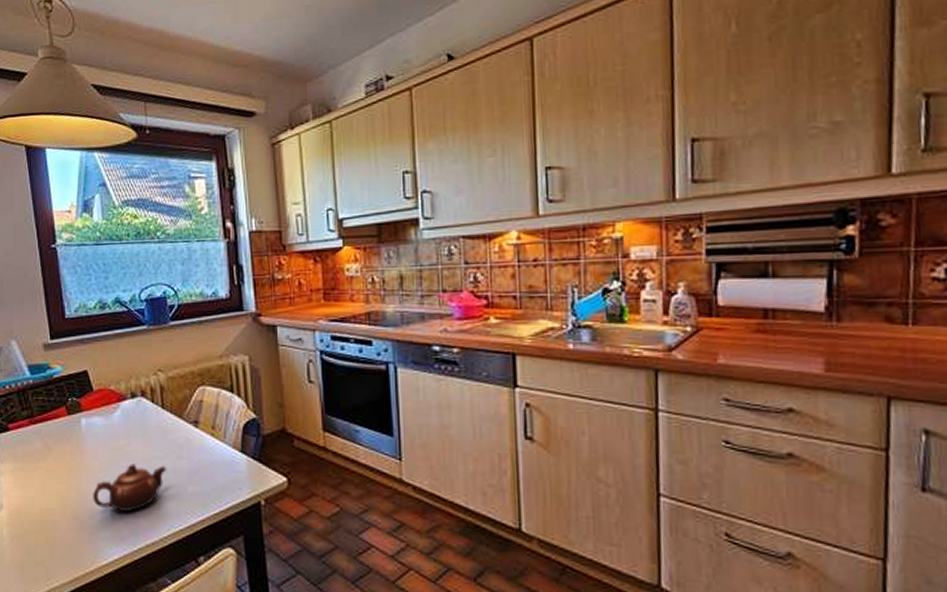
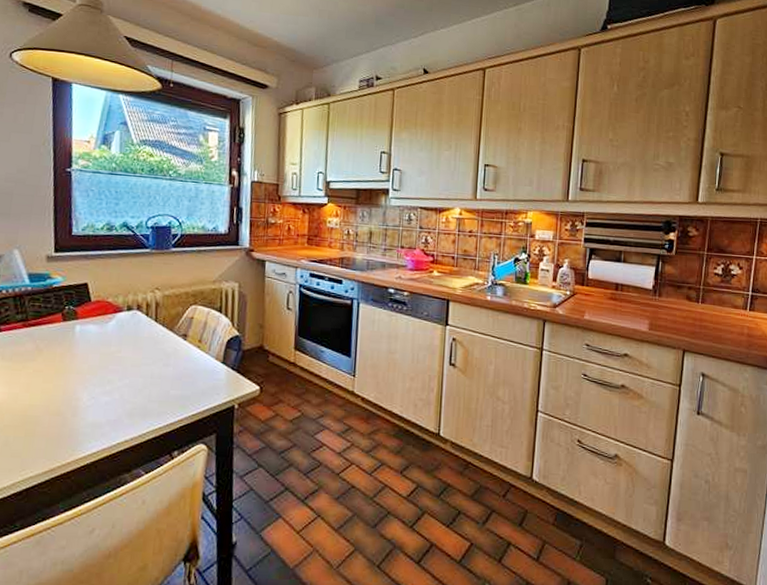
teapot: present [93,463,167,513] -> none [78,368,153,411]

